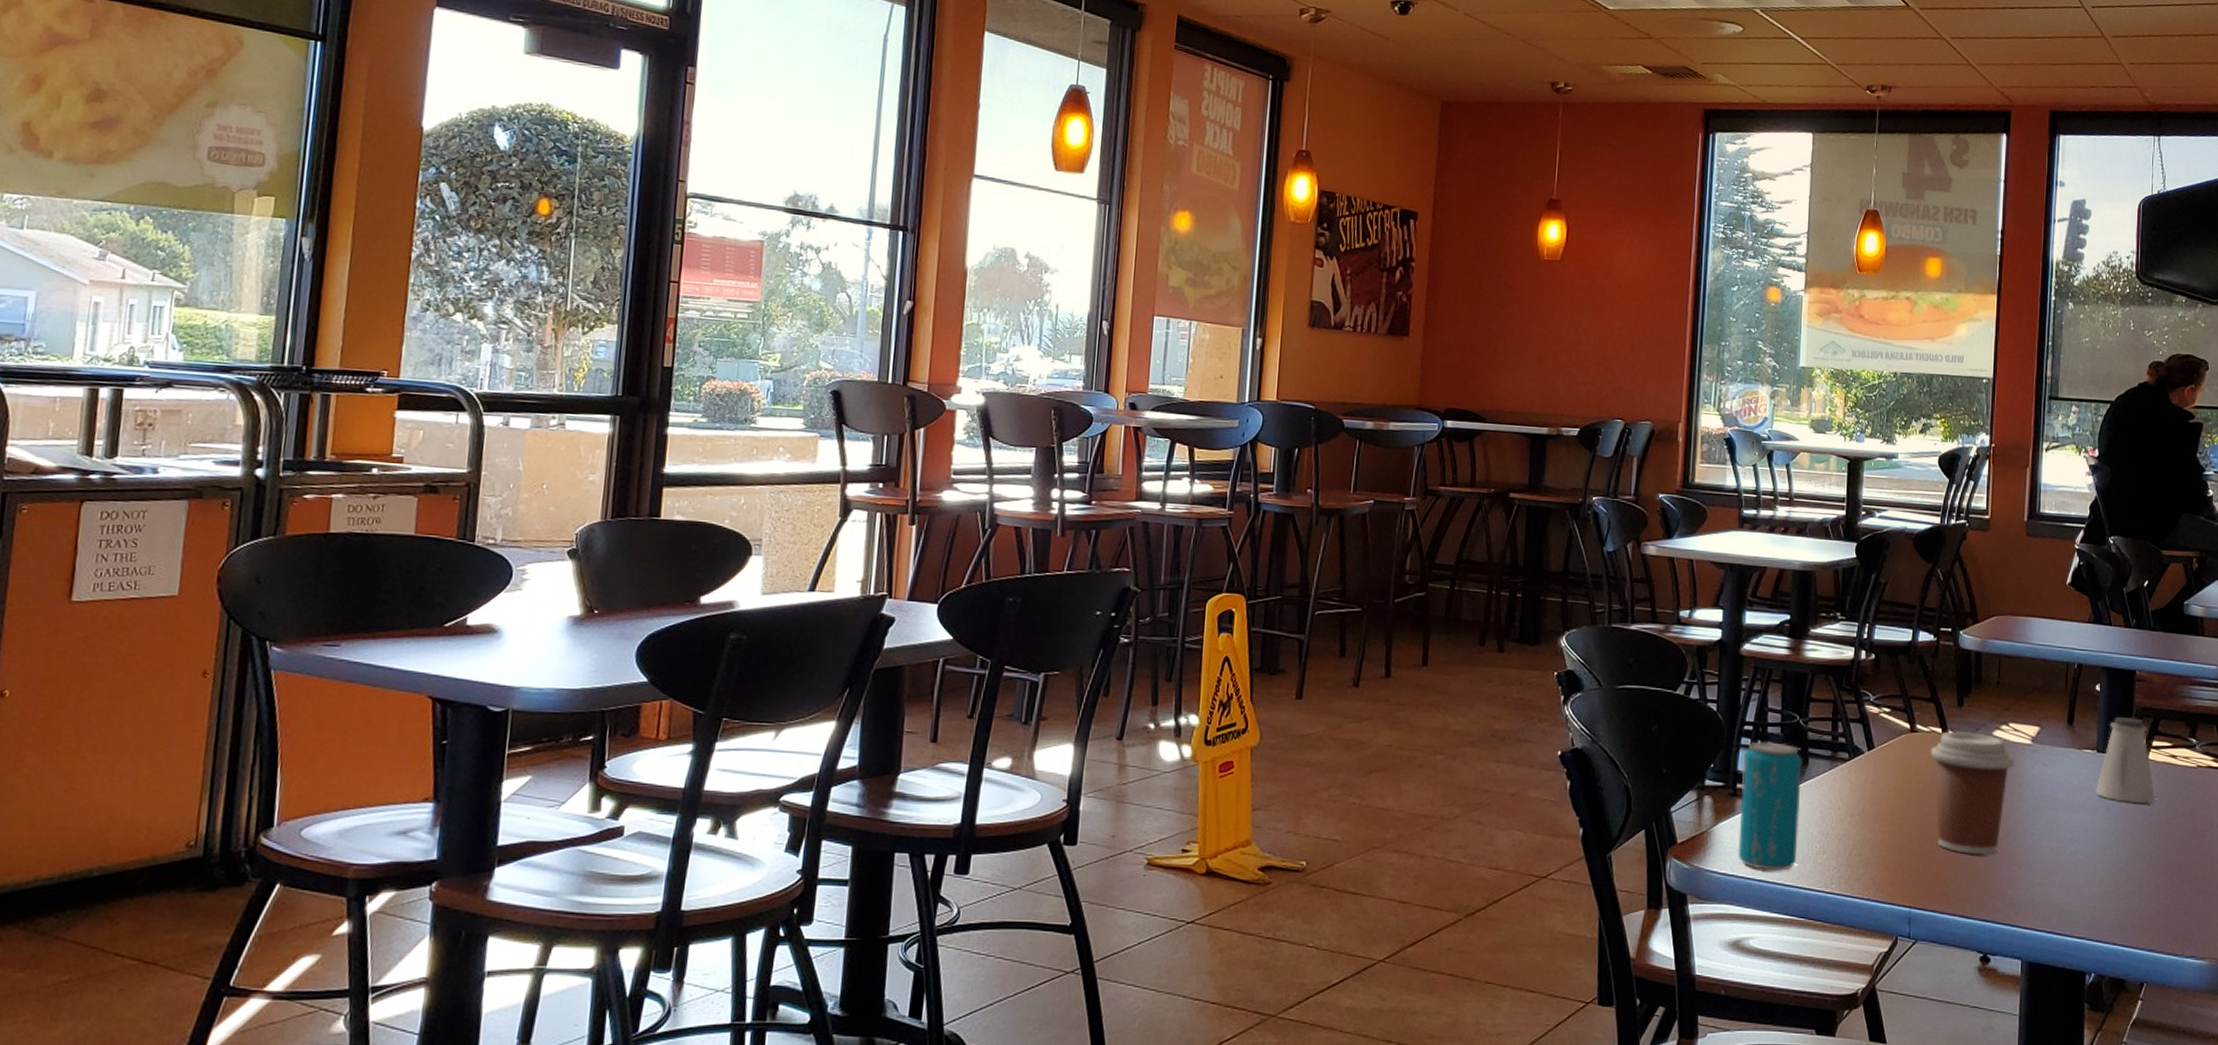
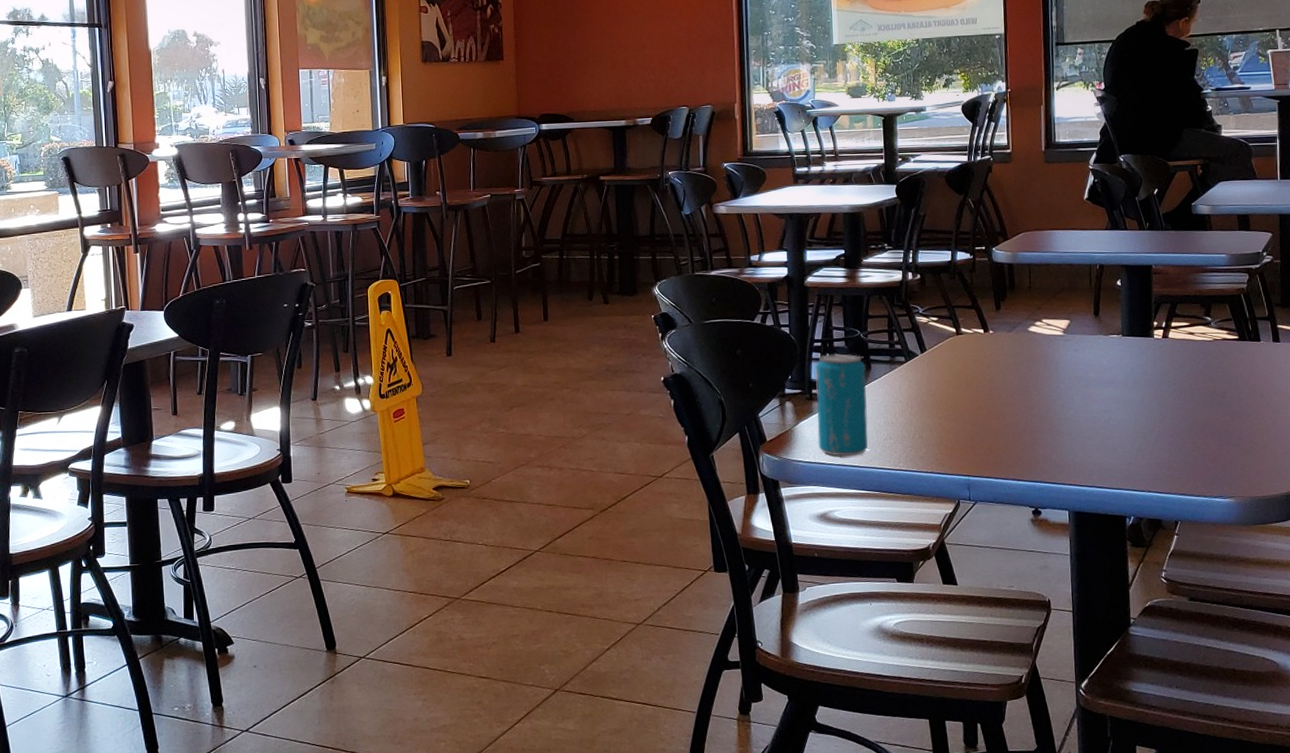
coffee cup: present [1930,732,2015,855] -> none [975,330,1050,429]
saltshaker: present [2094,716,2156,804] -> none [1122,304,1178,376]

